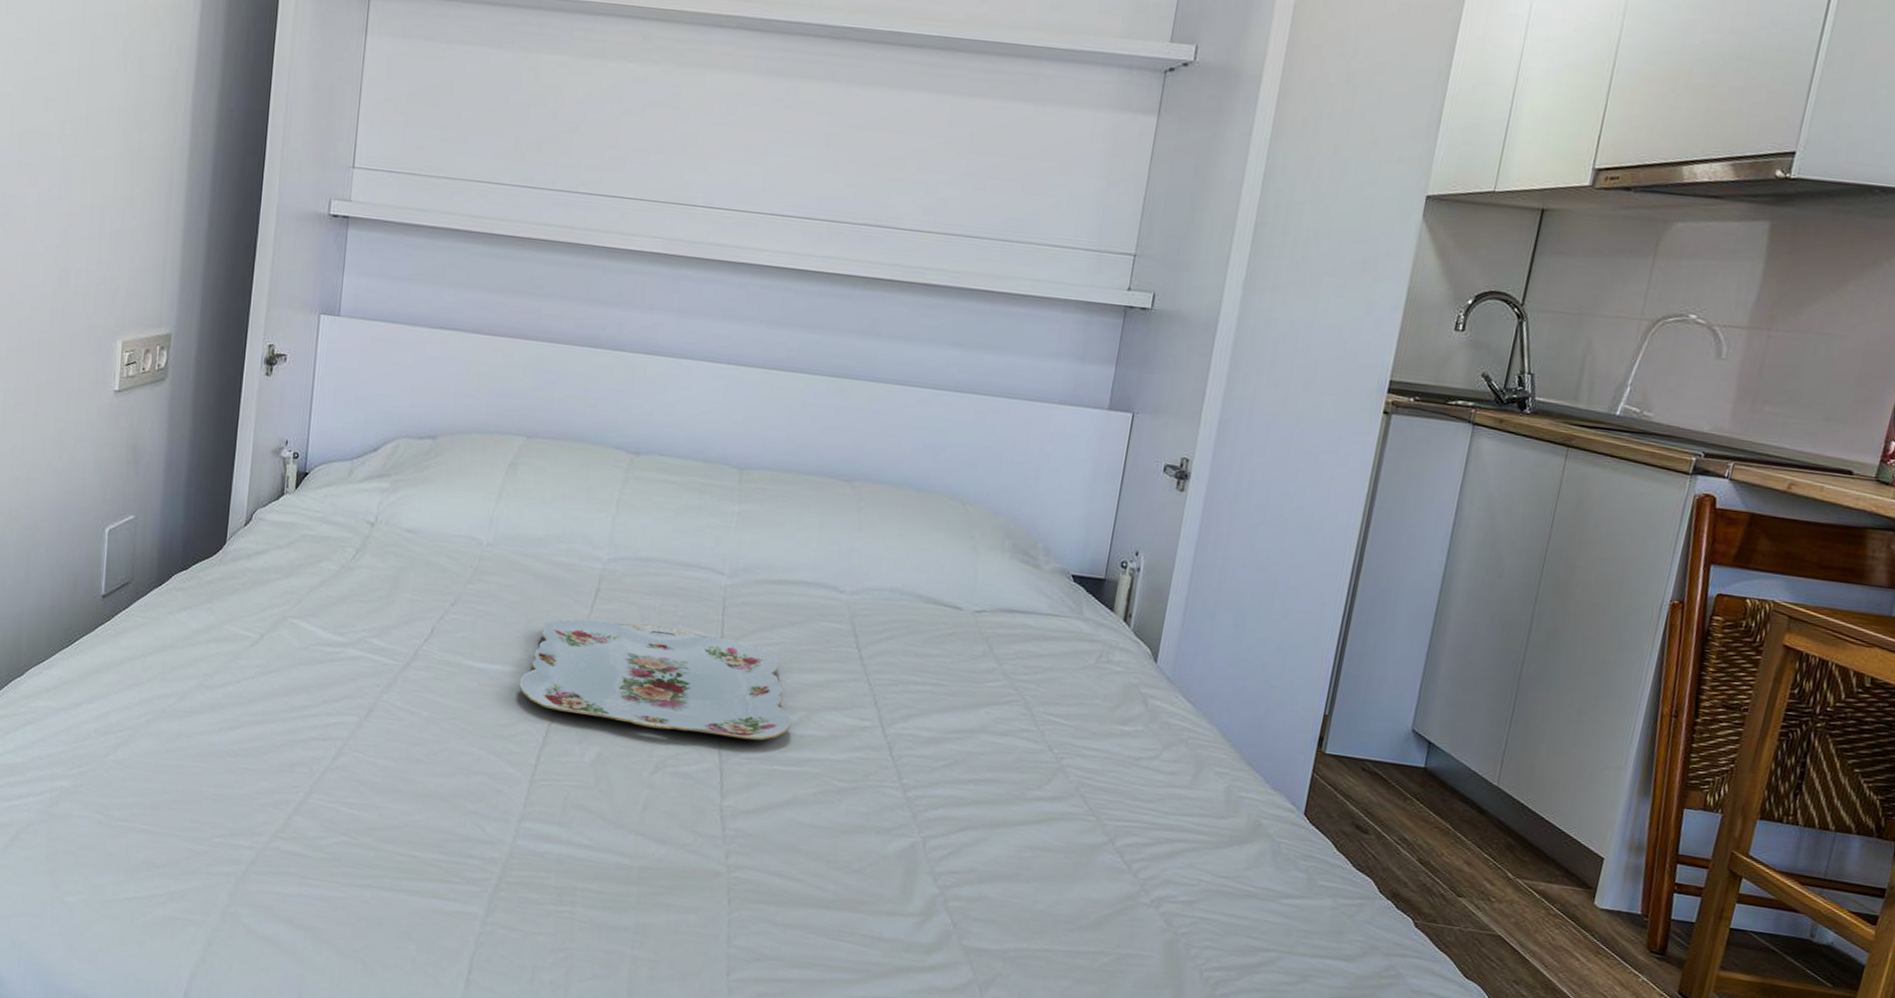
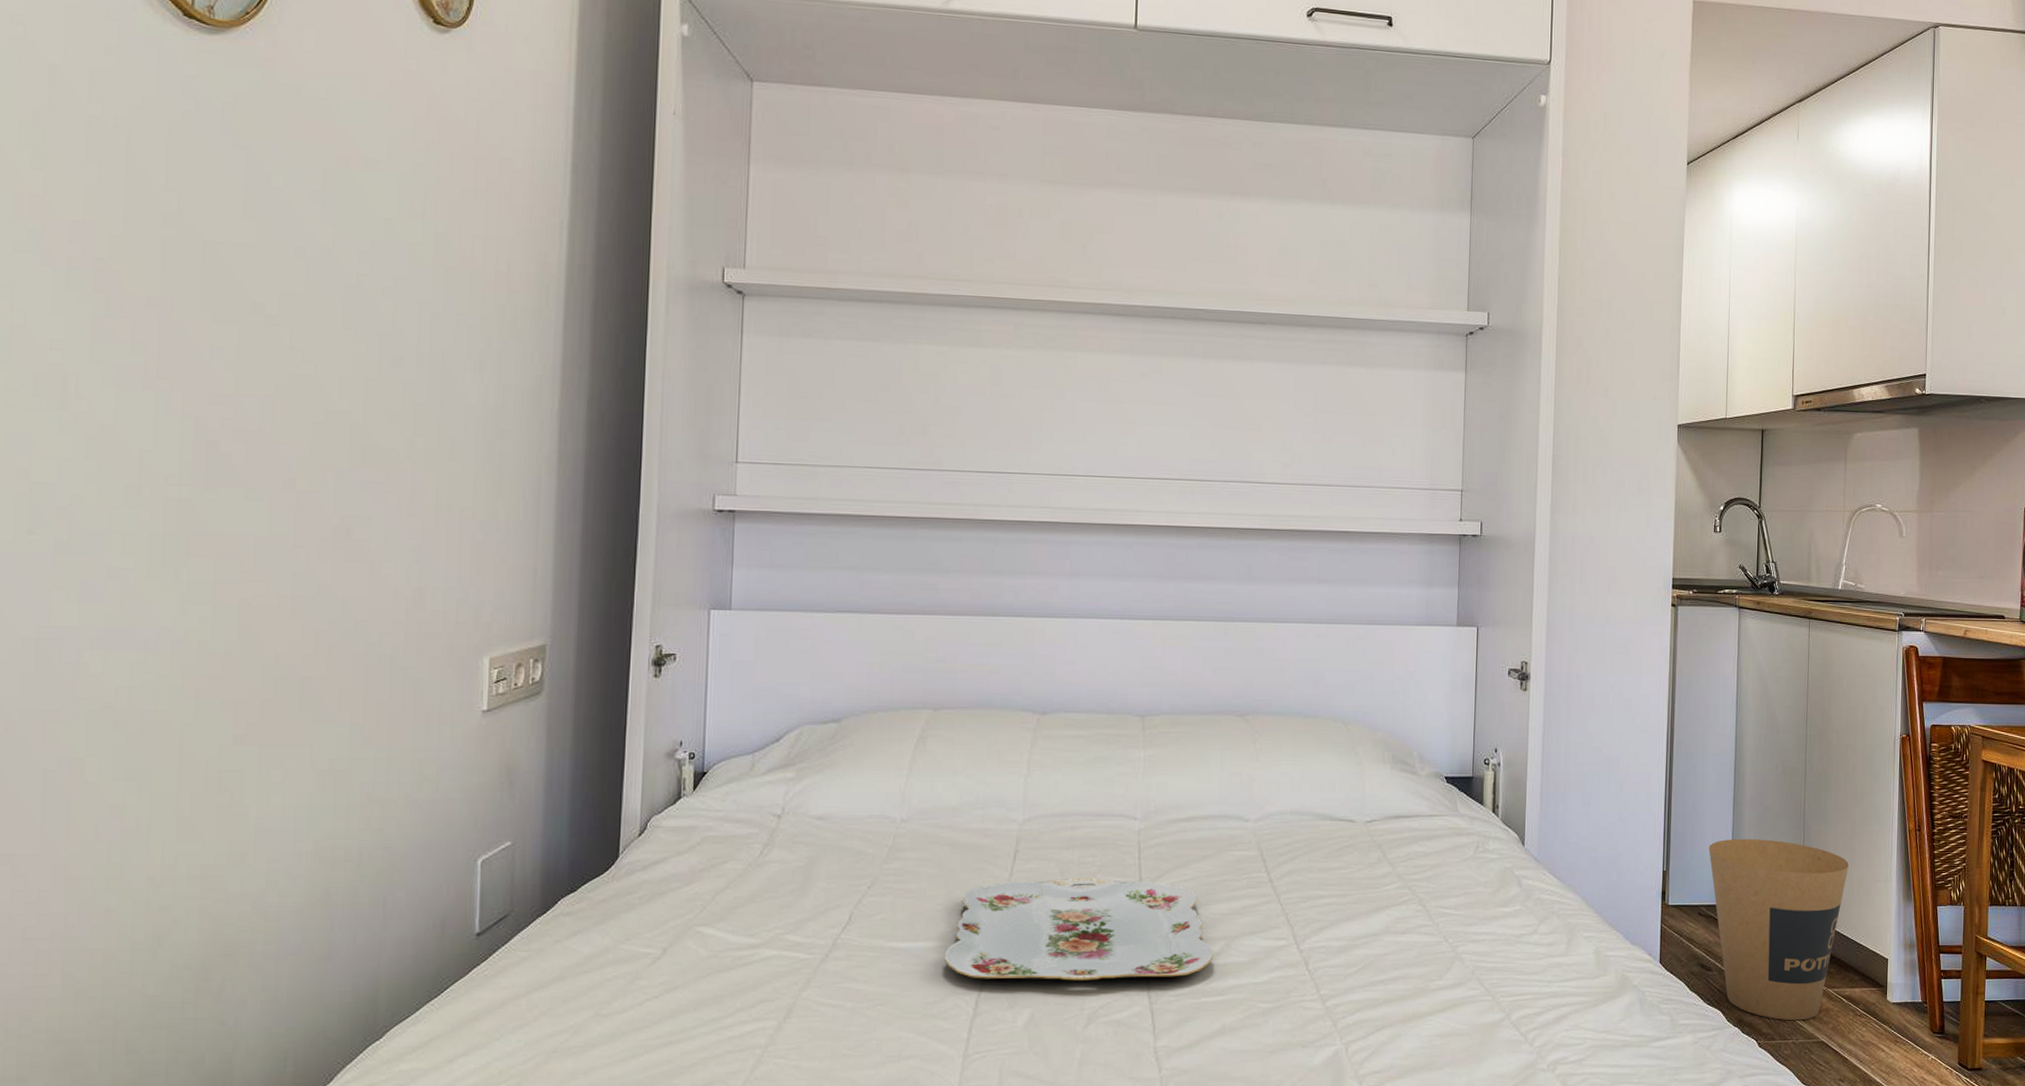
trash can: none [1383,690,1571,908] -> present [1709,838,1849,1021]

